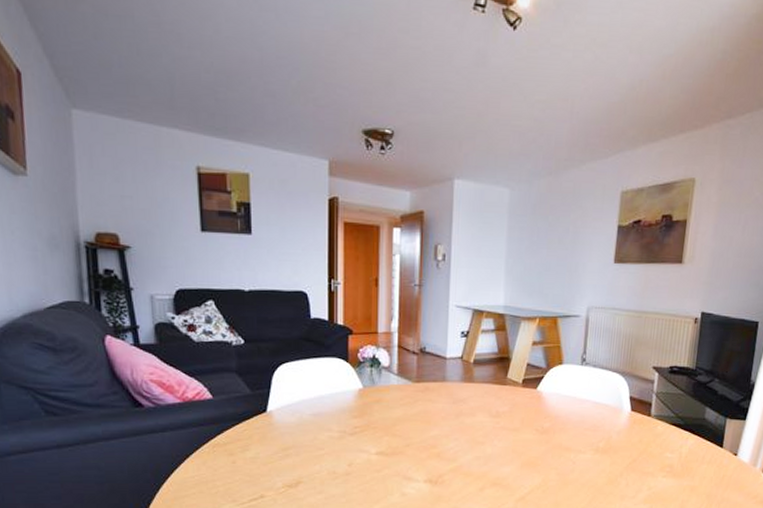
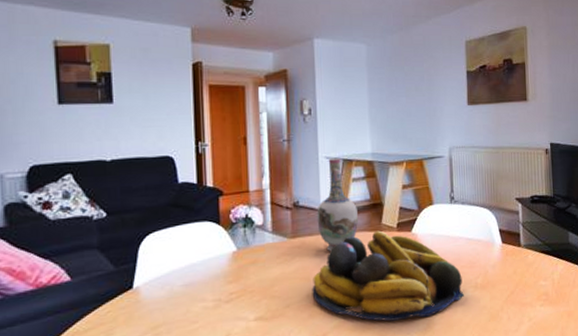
fruit bowl: none [432,384,584,473] -> present [312,230,464,321]
vase: none [442,307,484,398] -> present [317,157,358,251]

